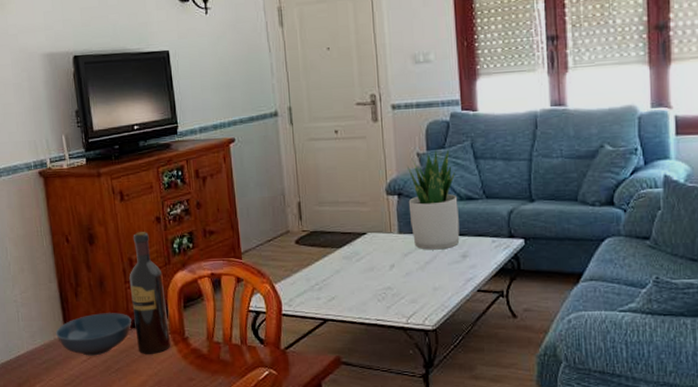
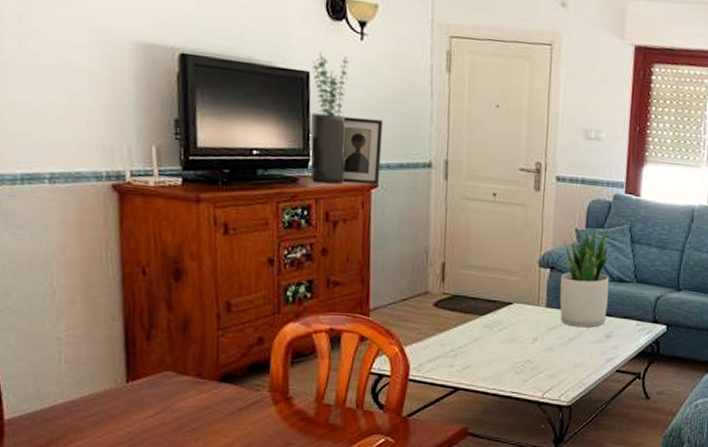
bowl: present [56,313,132,356] -> none [113,362,222,411]
wine bottle: present [129,232,170,354] -> none [223,273,269,413]
vase: none [170,31,208,147] -> present [310,51,349,185]
picture frame: none [200,81,236,141] -> present [343,116,383,185]

